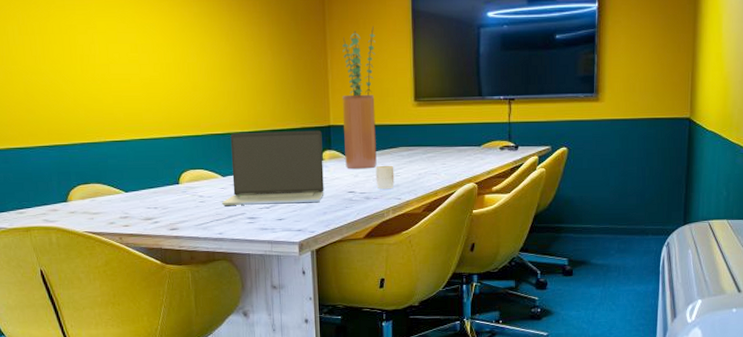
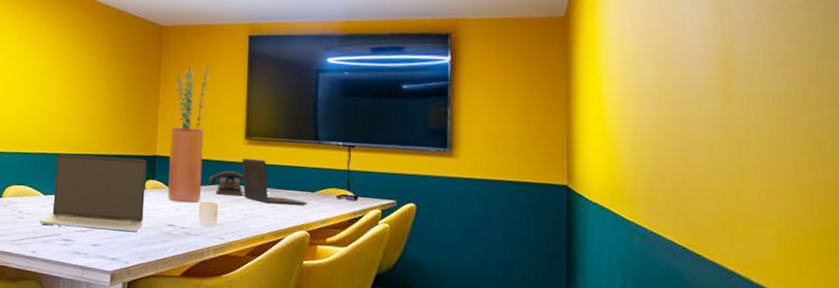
telephone: none [383,134,417,158] -> present [209,171,244,197]
laptop: none [413,119,475,161] -> present [242,158,308,206]

